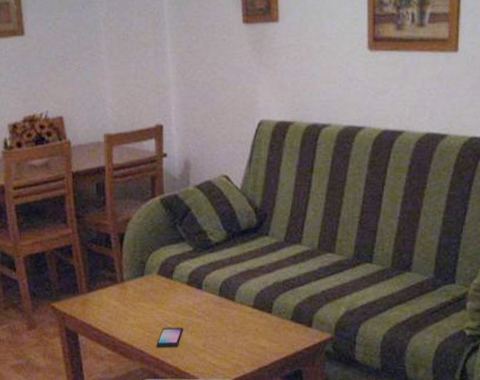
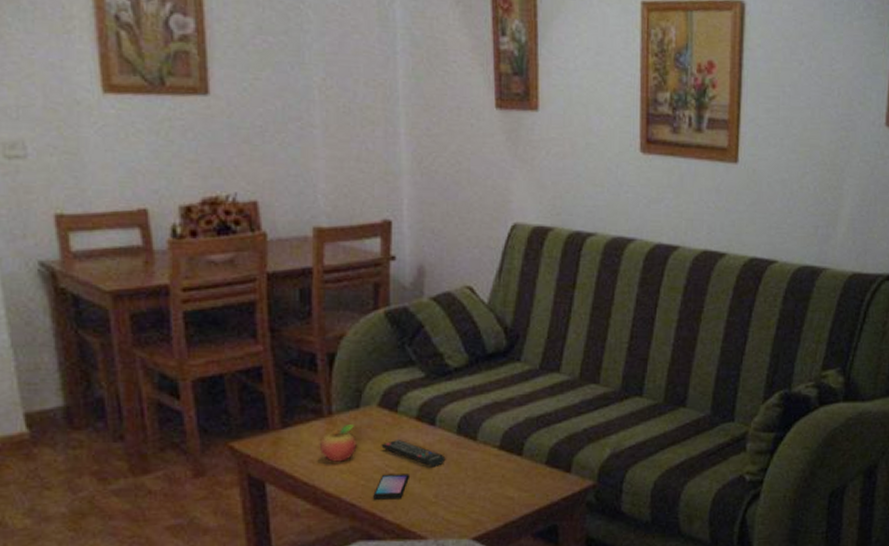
fruit: none [116,289,143,318] -> present [320,424,357,462]
remote control: none [161,301,211,323] -> present [381,440,446,468]

